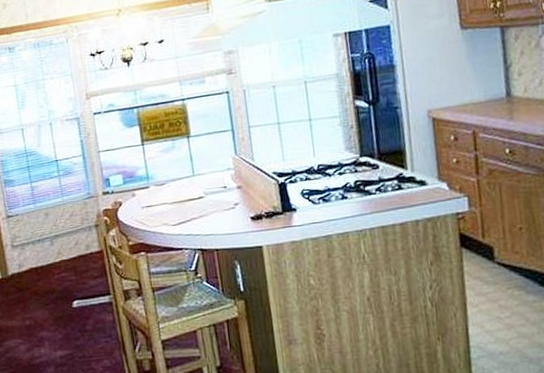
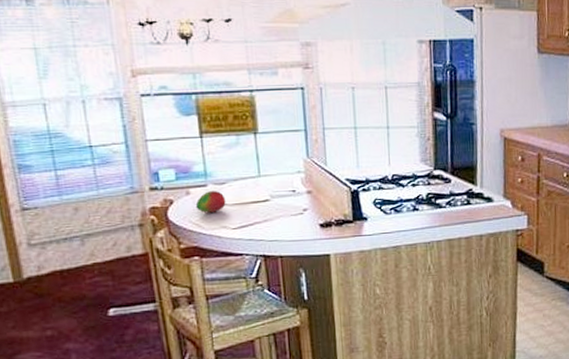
fruit: none [140,191,166,213] -> present [195,191,226,214]

